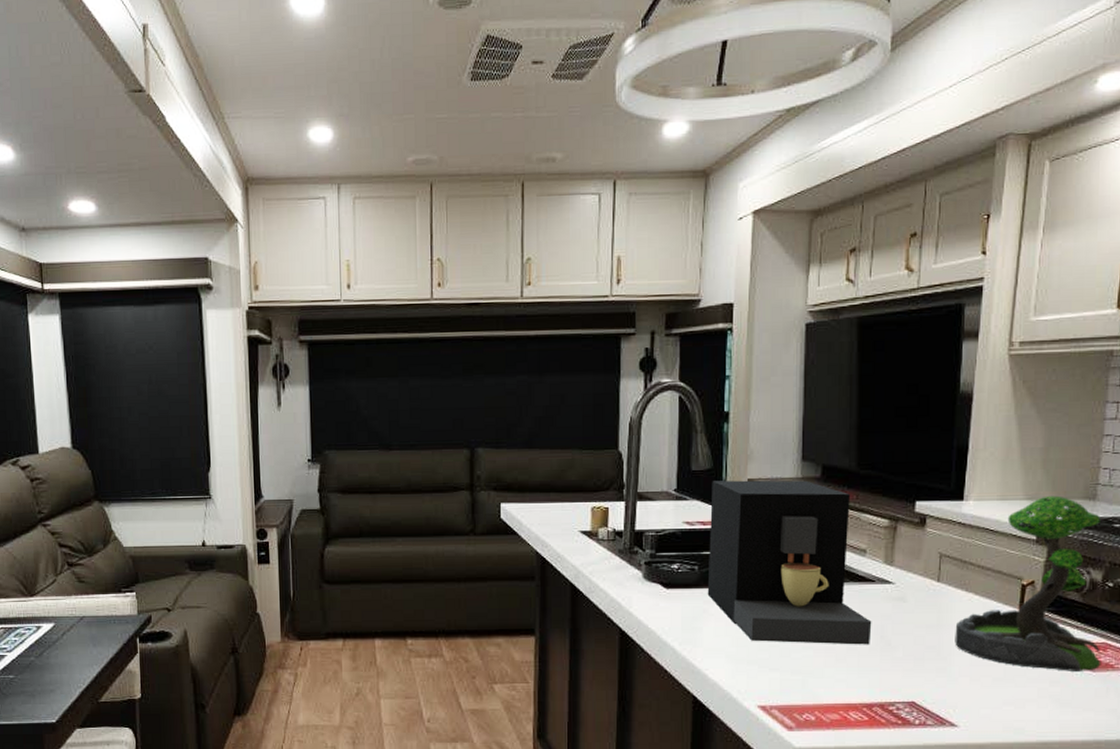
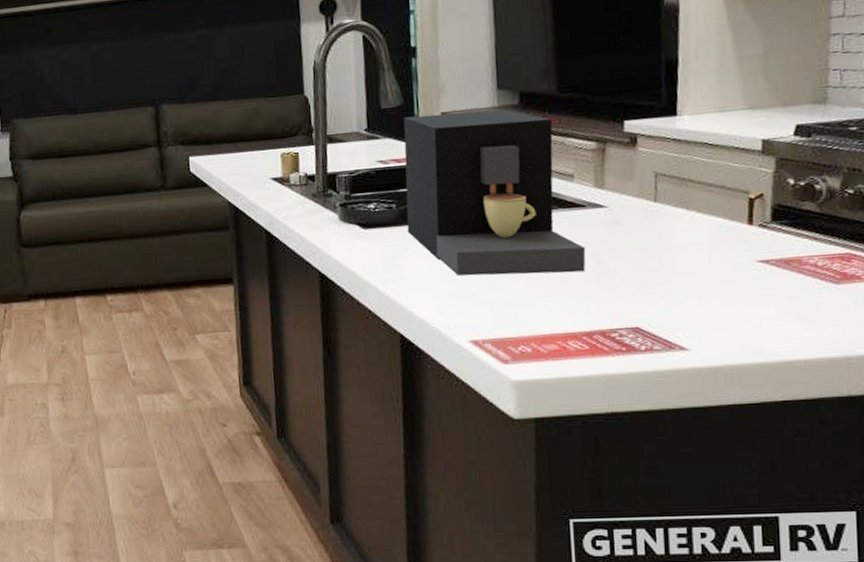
plant: present [955,495,1101,671] -> none [678,102,846,286]

